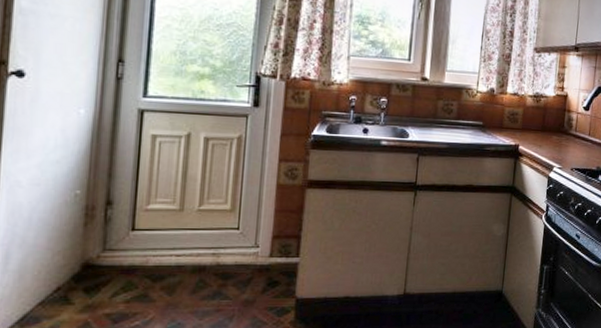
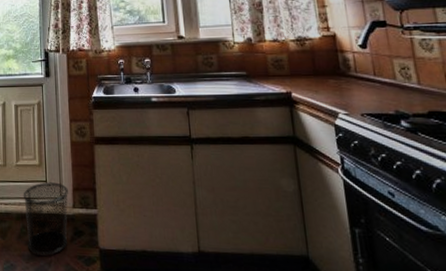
waste bin: none [203,229,266,310] -> present [23,182,68,256]

